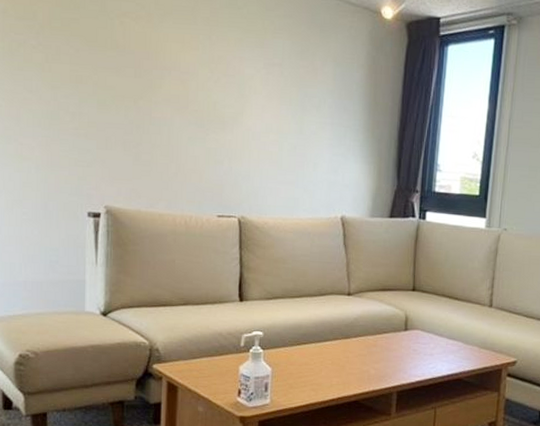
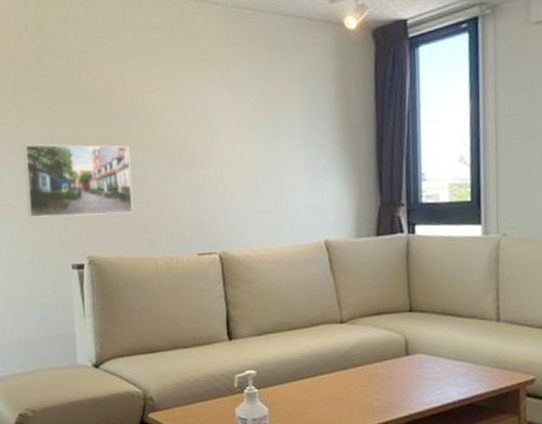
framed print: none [46,86,159,169] -> present [23,144,134,218]

